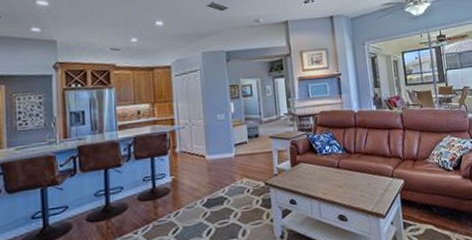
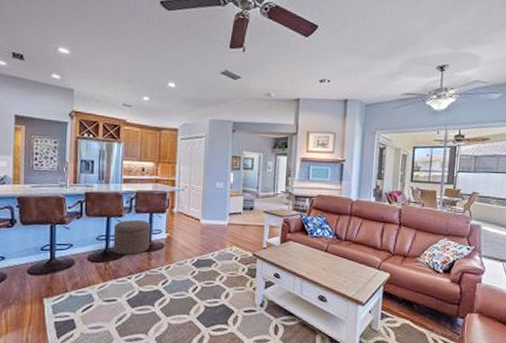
ottoman: none [112,166,154,209] -> present [113,219,150,255]

